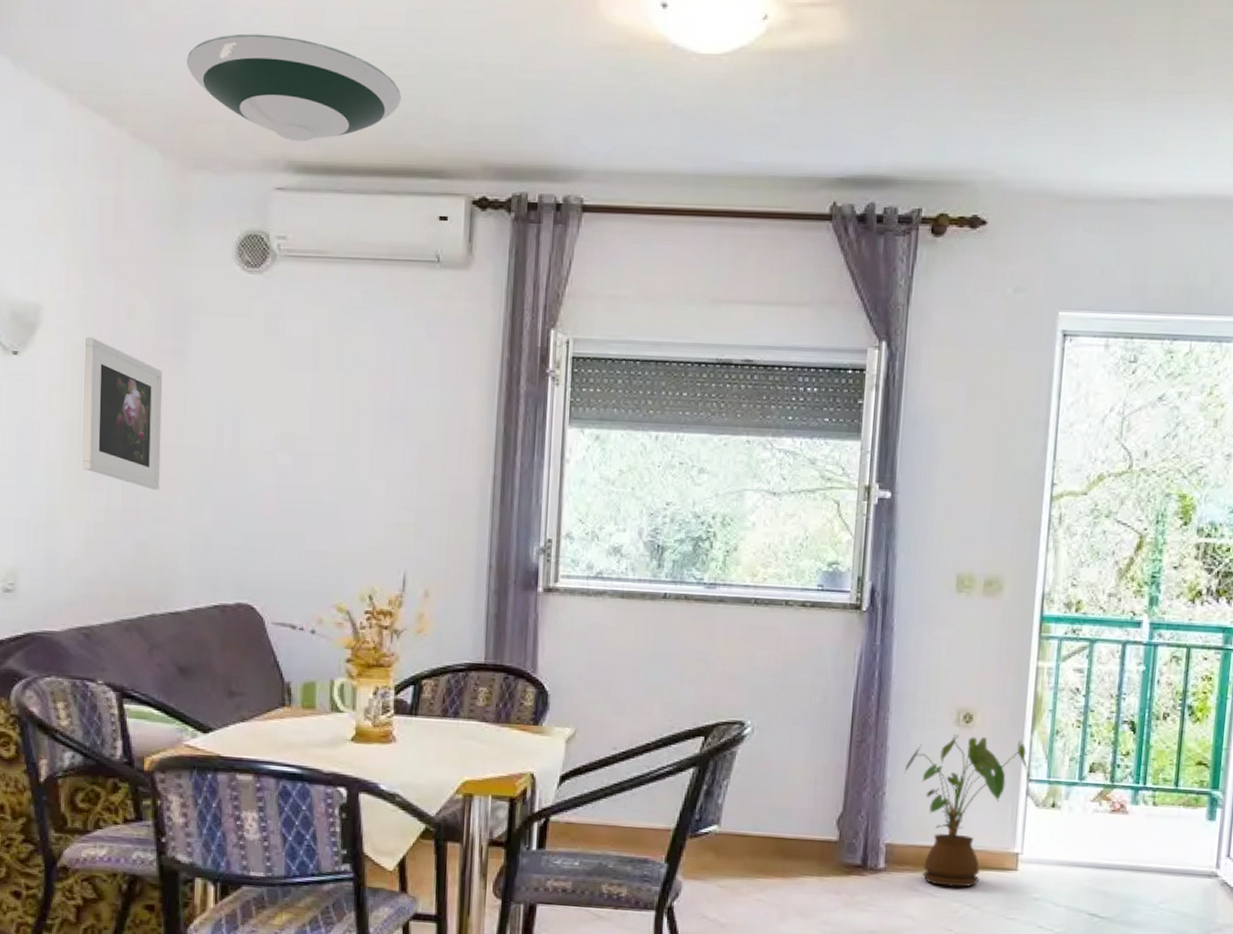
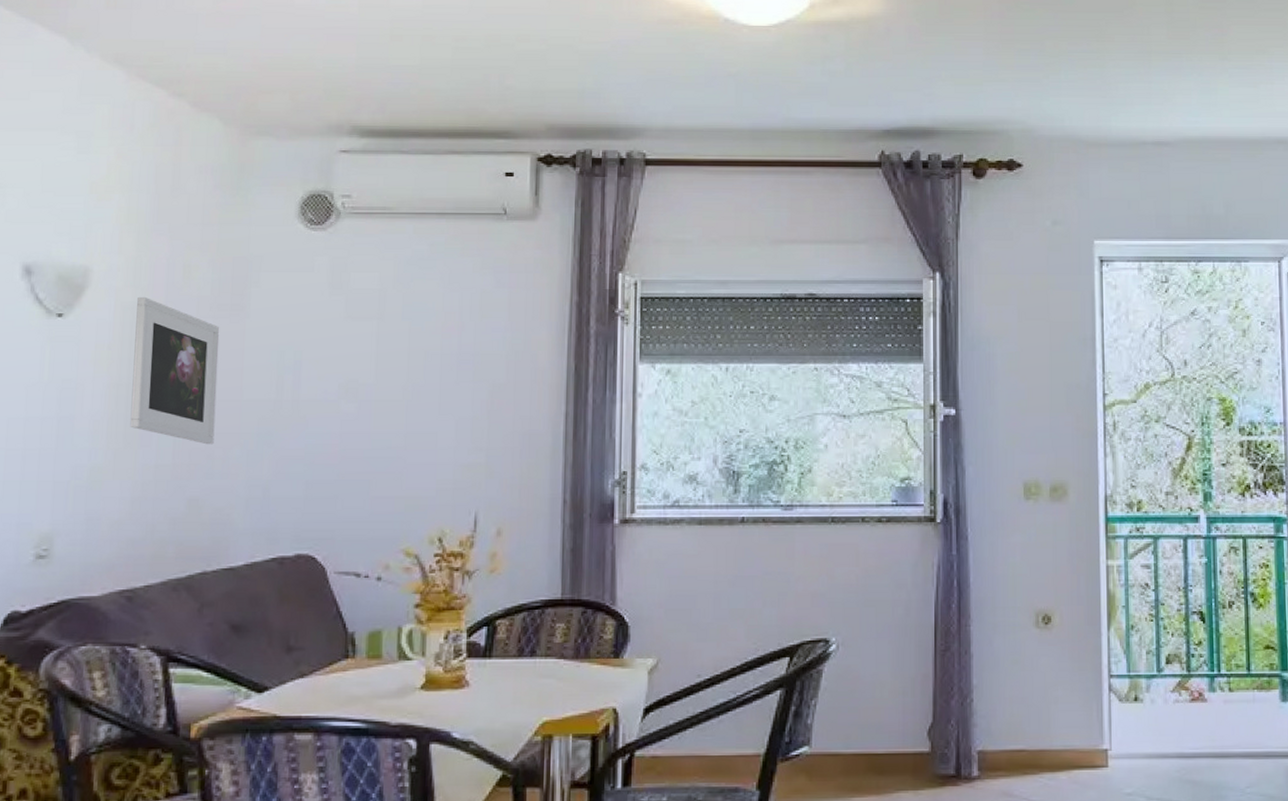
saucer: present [186,33,401,142] -> none [249,13,466,108]
house plant: present [904,734,1031,887] -> none [990,636,1112,789]

